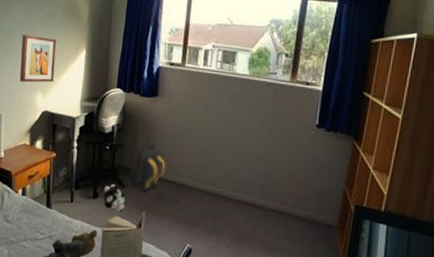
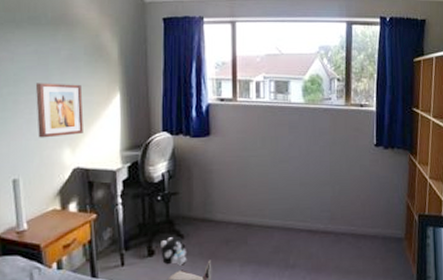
backpack: present [128,143,165,191] -> none [188,186,227,238]

